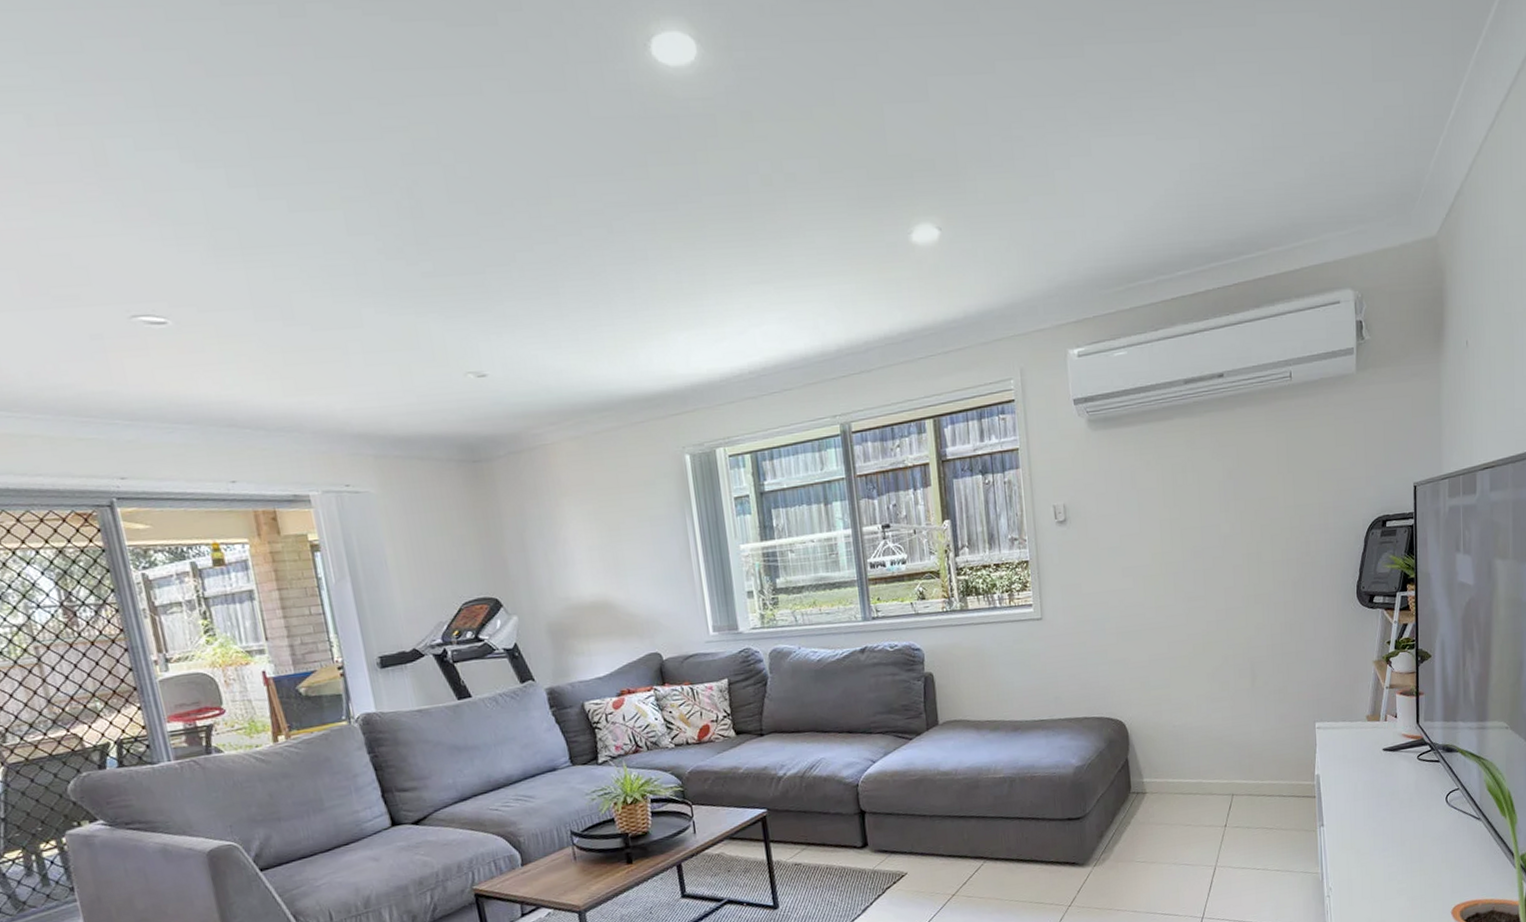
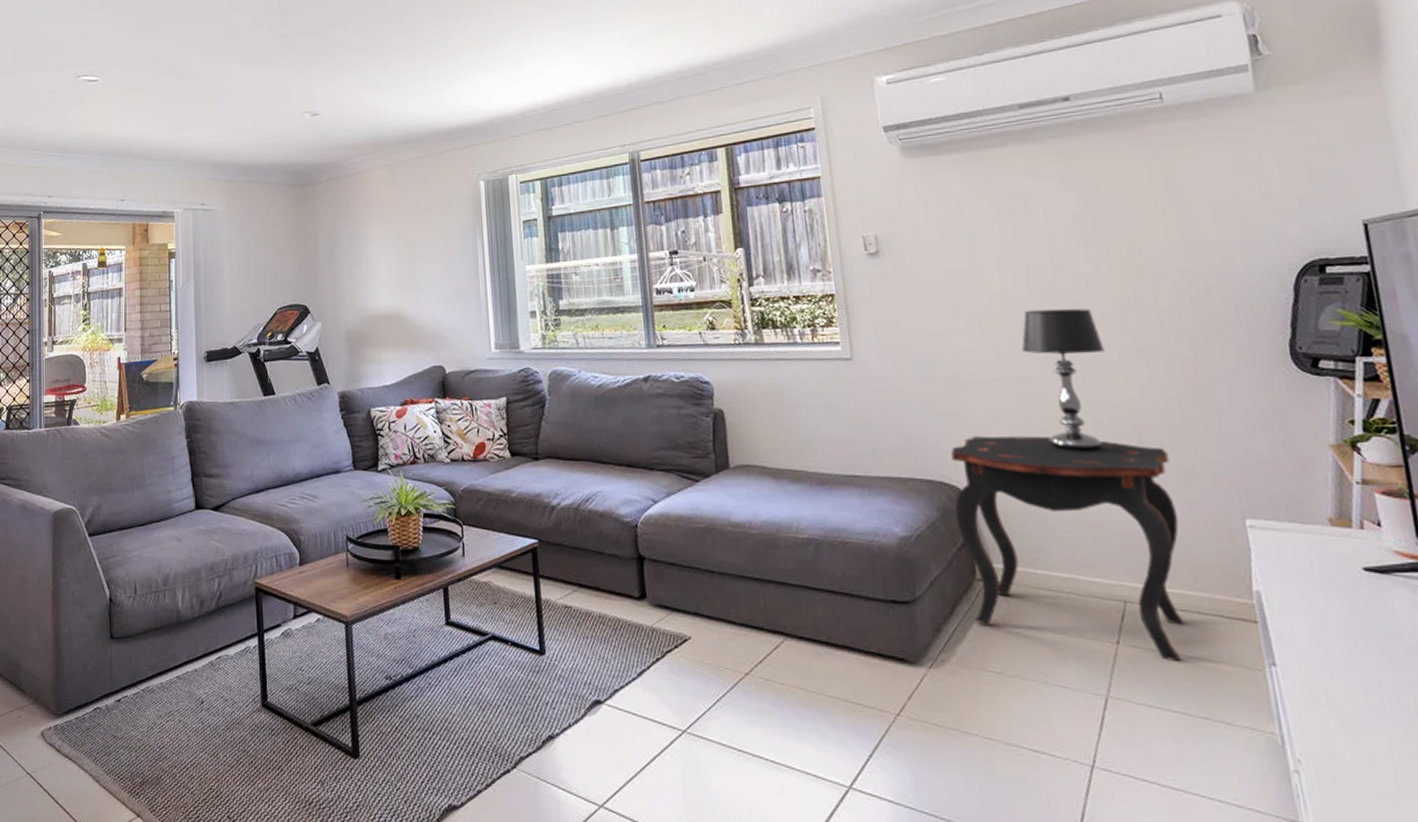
side table: none [1117,672,1272,834] -> present [951,436,1185,663]
table lamp: none [1174,563,1233,683] -> present [1021,308,1105,452]

